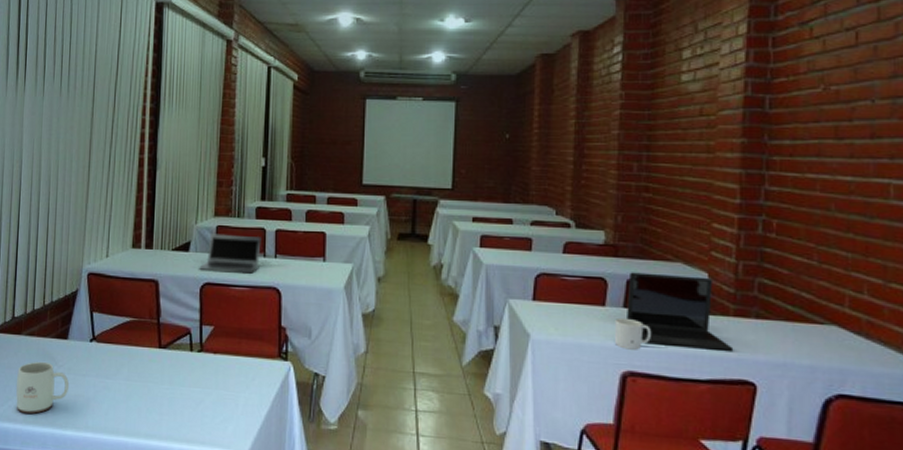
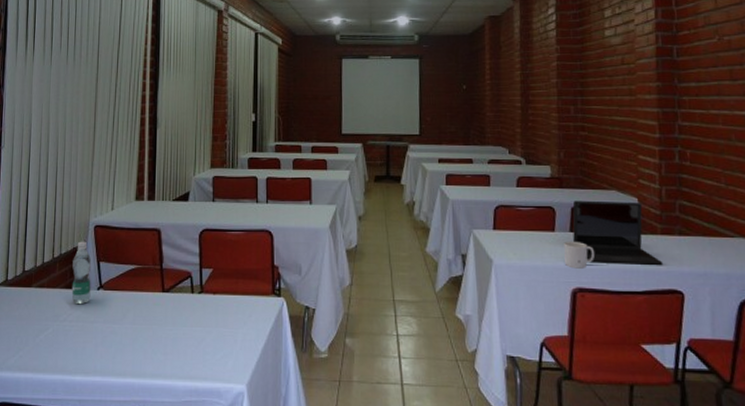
mug: present [15,361,70,415] -> none [26,311,78,363]
bottle: none [63,289,84,357] -> present [71,241,92,305]
laptop: present [199,234,262,275] -> none [198,183,254,220]

